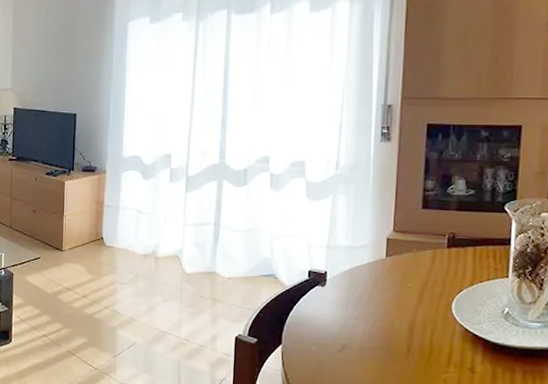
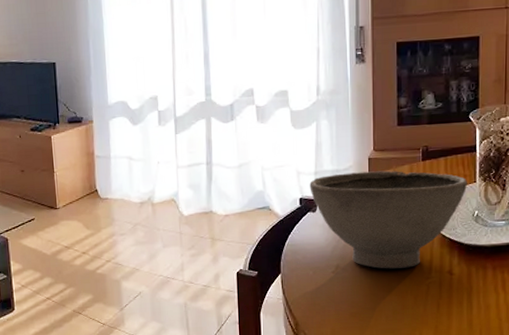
bowl: none [320,250,498,358] -> present [309,170,467,269]

